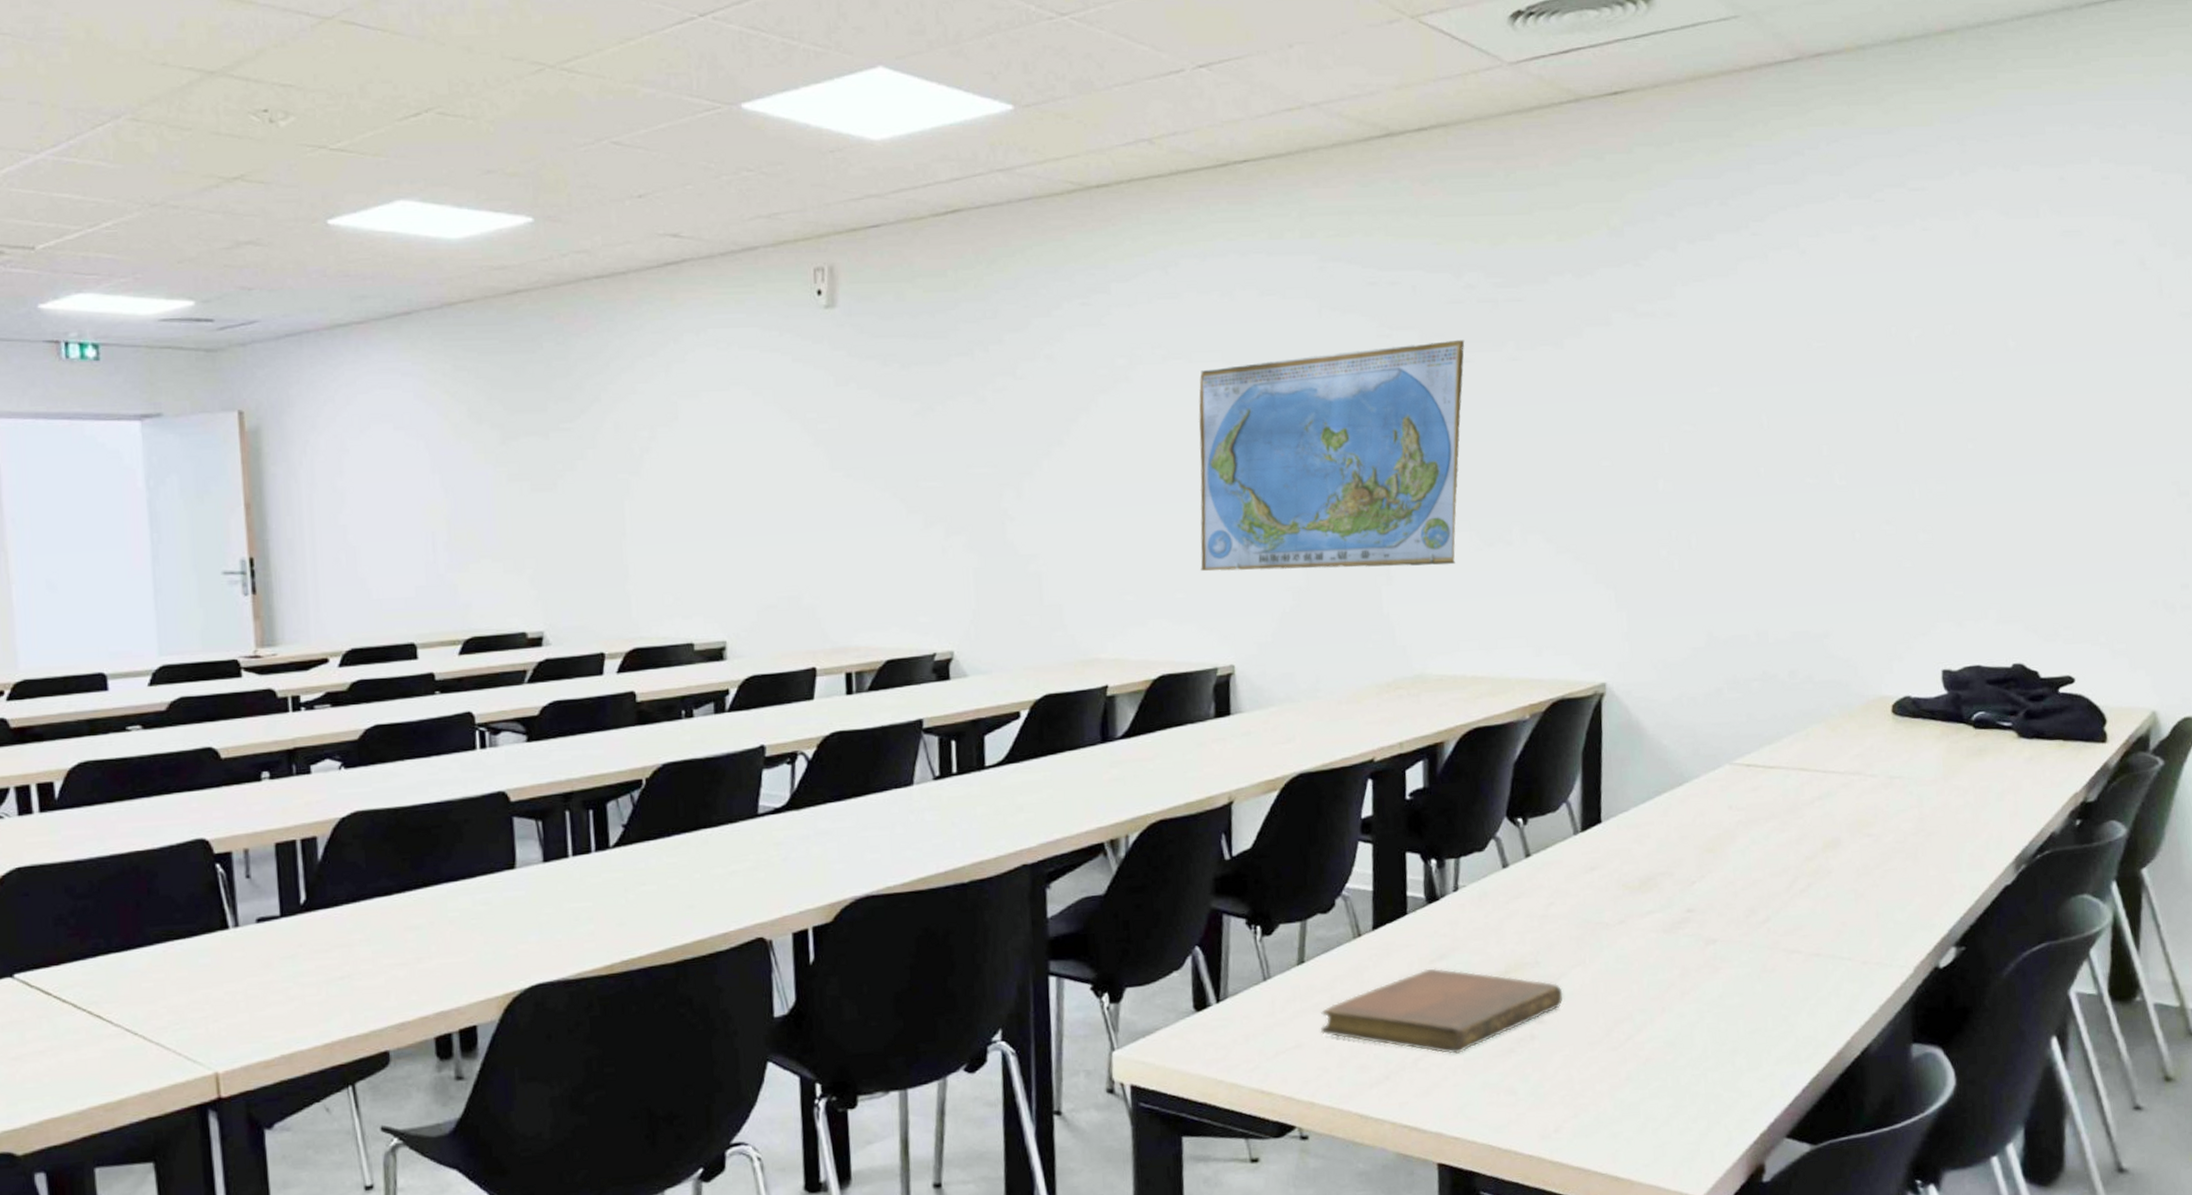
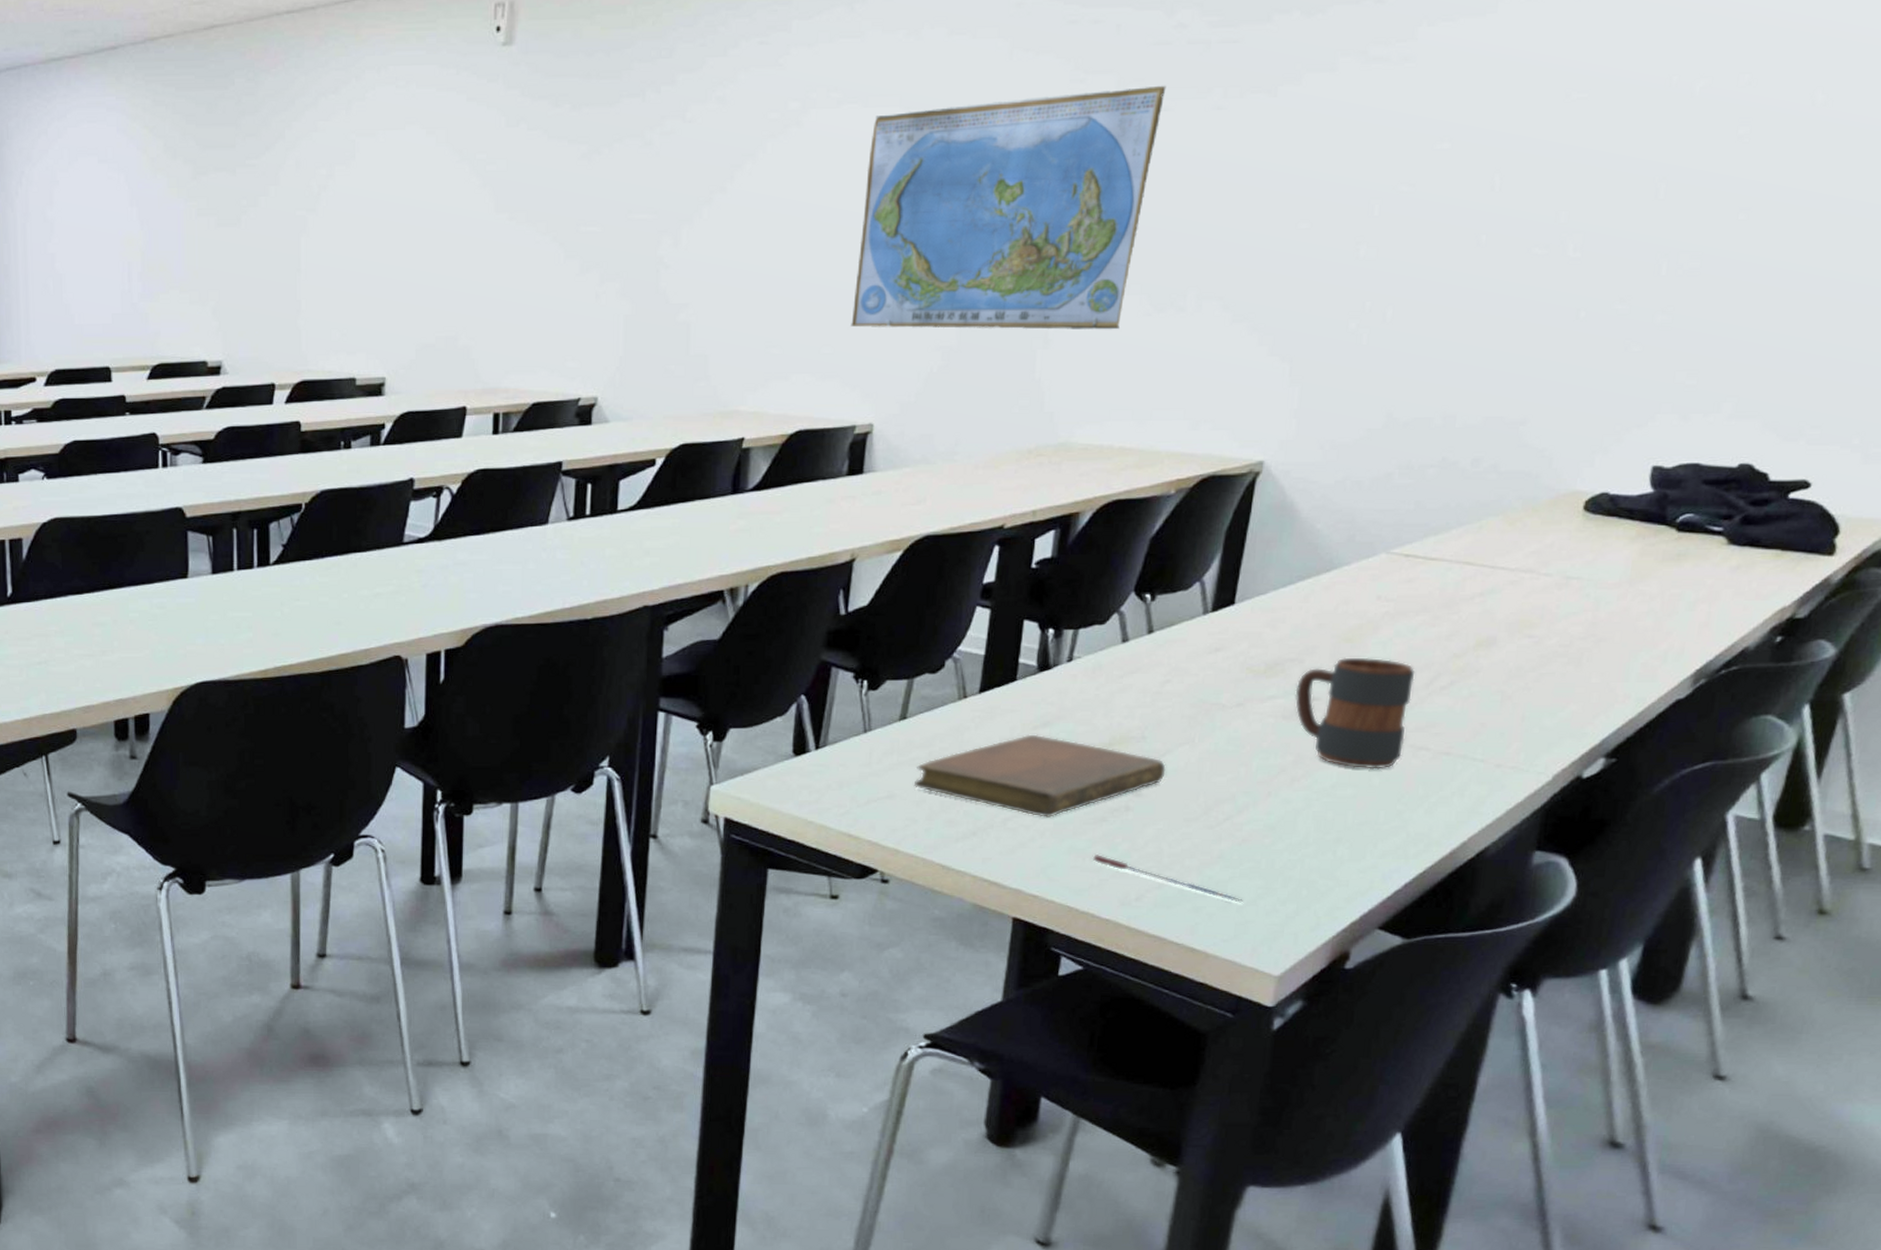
pen: none [1507,1087,1657,1125] -> present [1093,855,1243,903]
mug: none [1670,866,1778,977] -> present [1295,657,1415,769]

